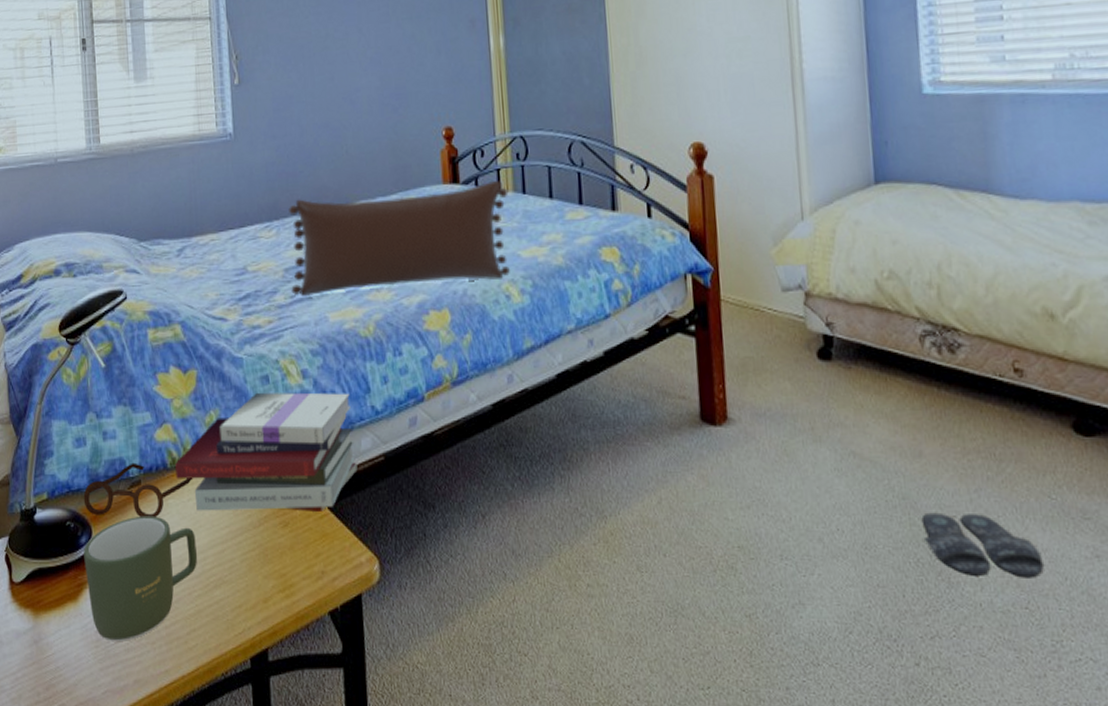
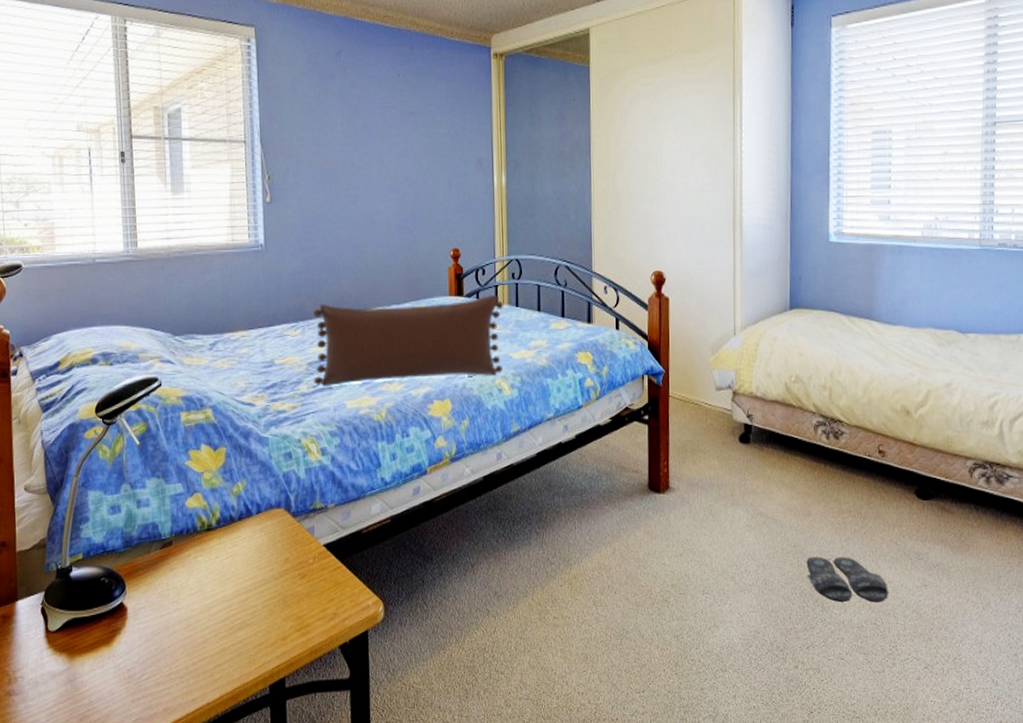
glasses: present [83,462,193,517] -> none [117,526,221,573]
mug: present [84,516,198,641] -> none [117,571,224,677]
books: present [175,392,358,513] -> none [205,466,368,567]

